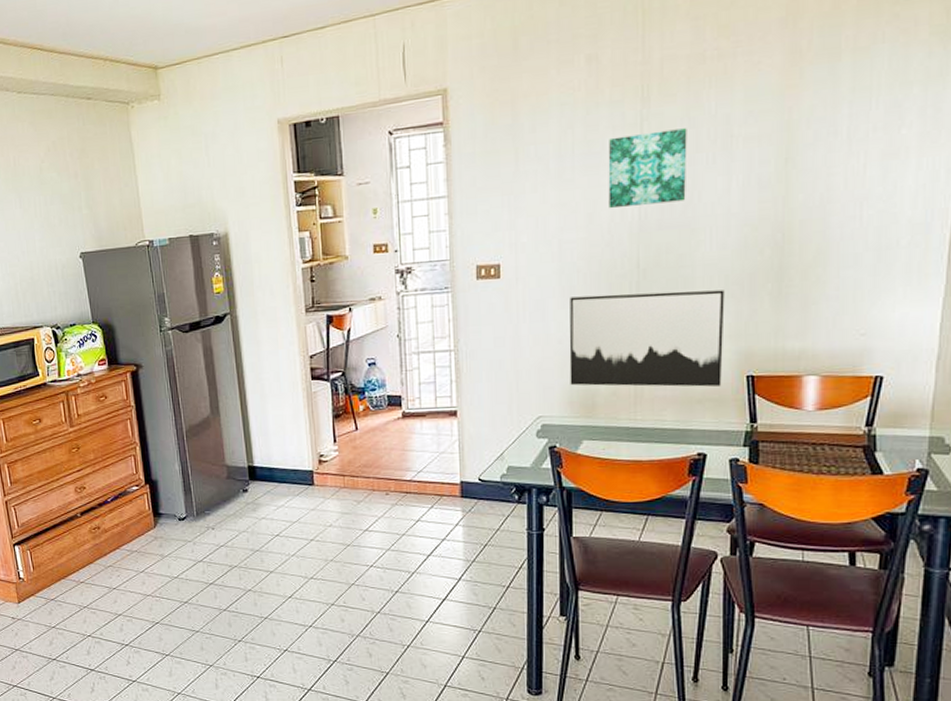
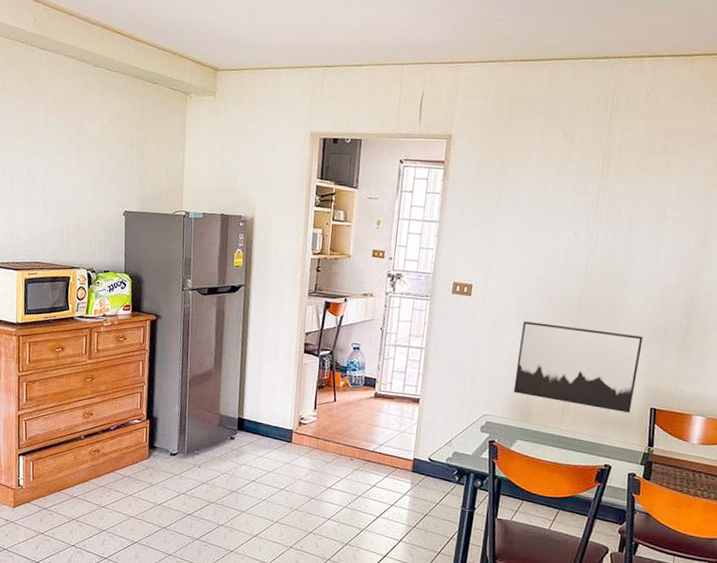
wall art: present [608,128,687,209] -> none [564,199,633,260]

